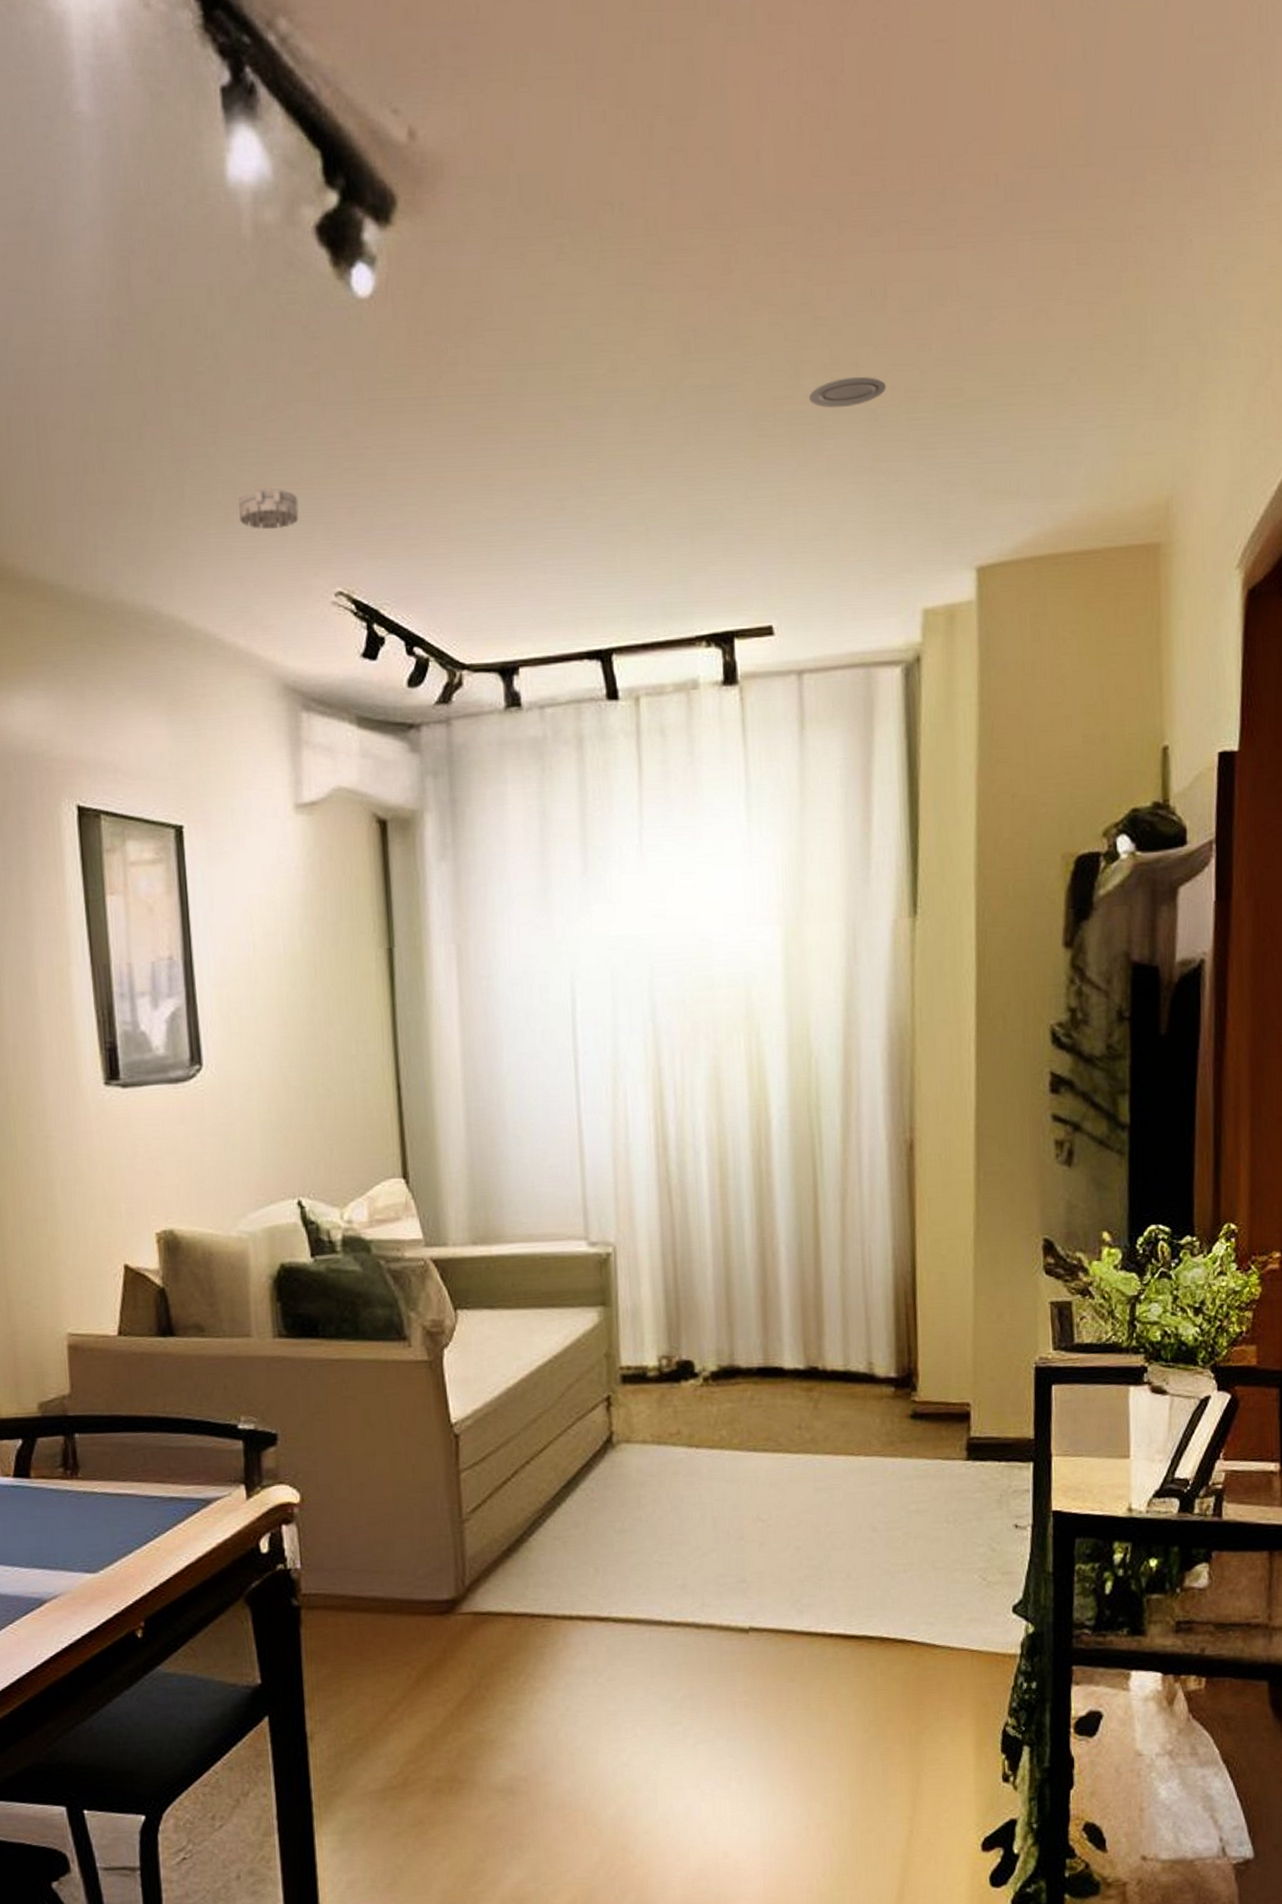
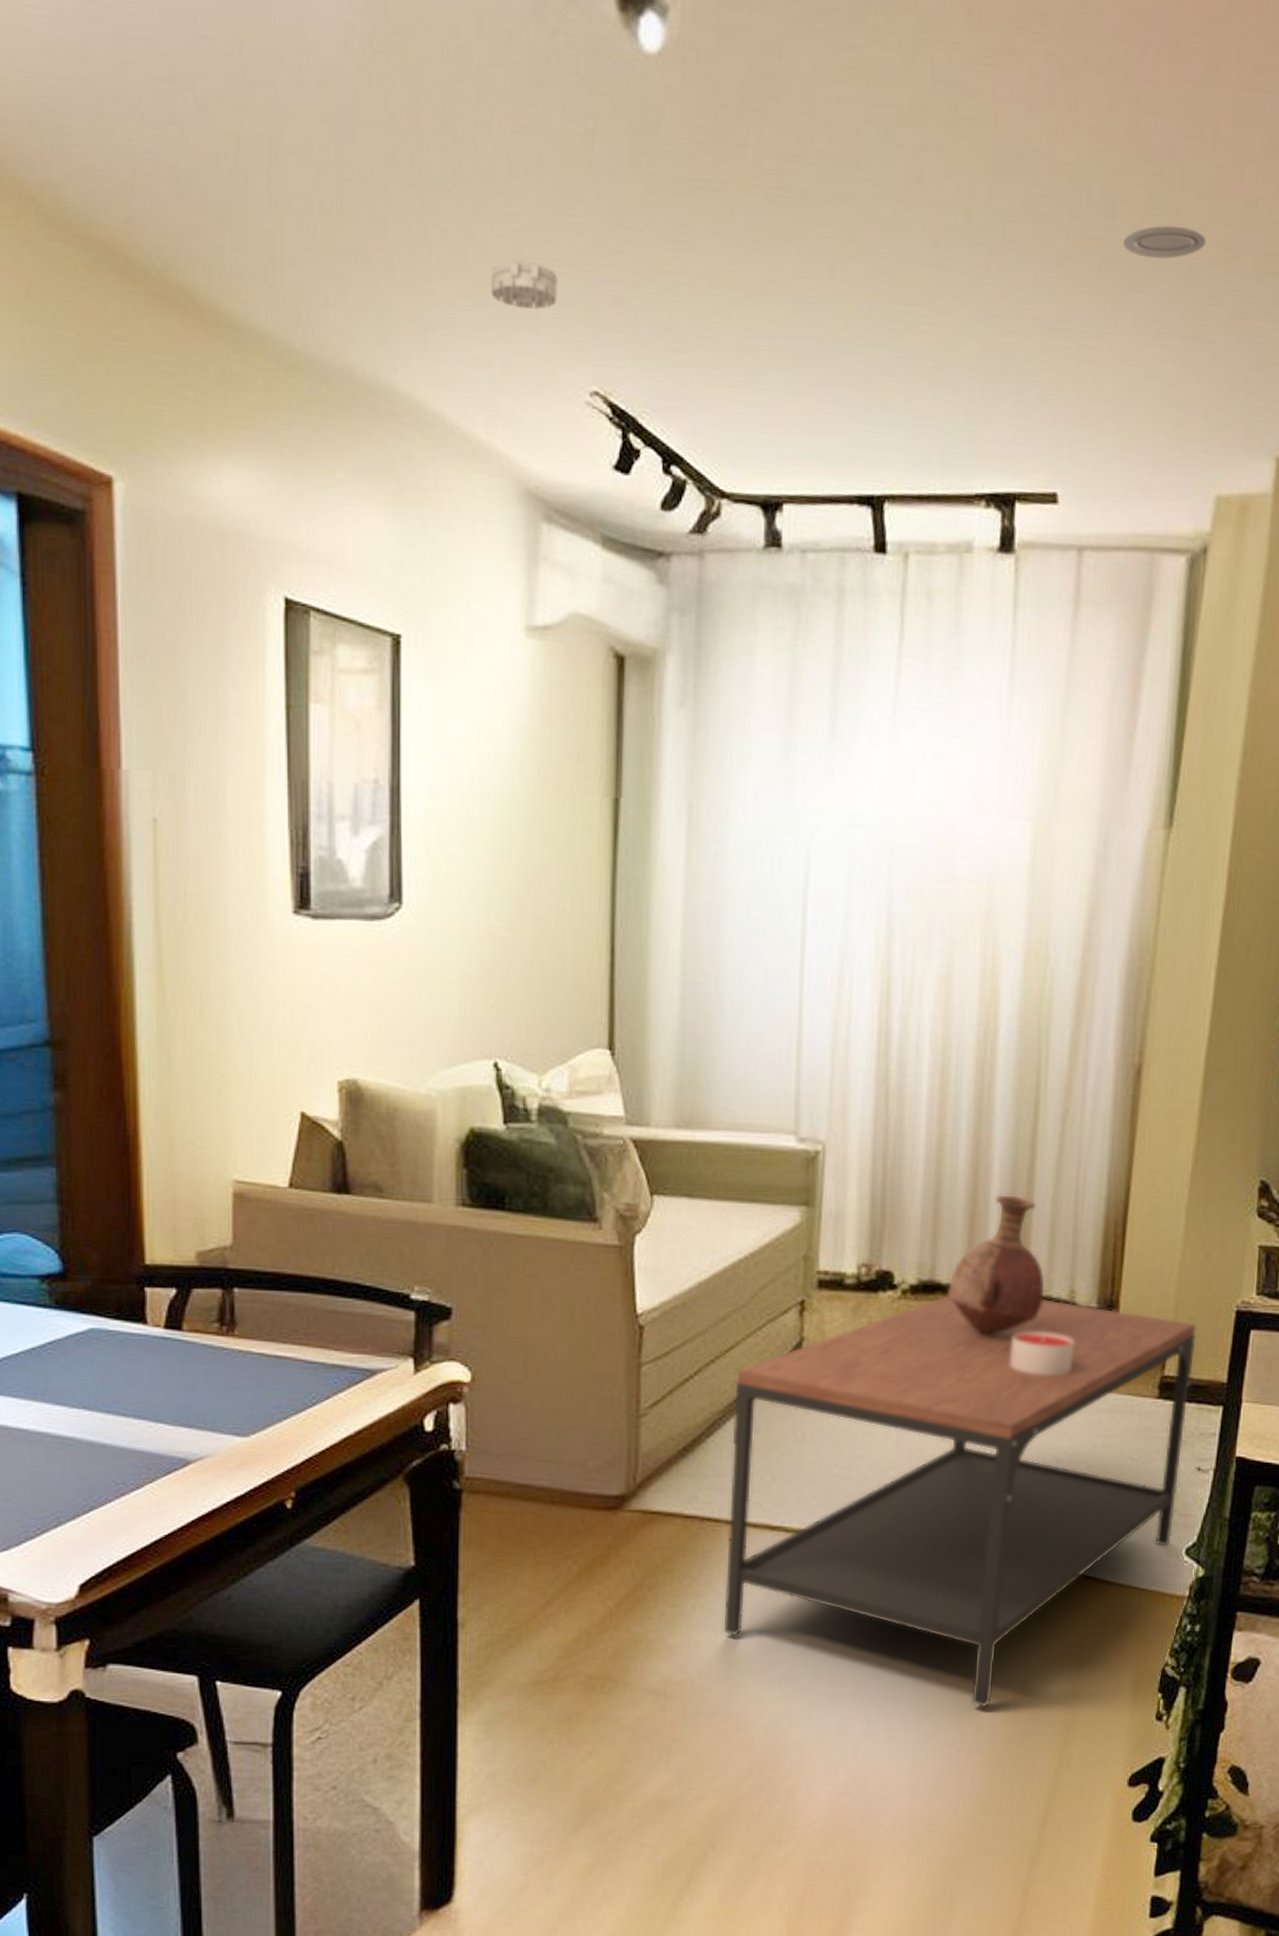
coffee table: none [551,1372,1000,1782] -> present [722,1294,1197,1708]
vase: none [747,1275,844,1414] -> present [947,1193,1046,1335]
candle: none [815,1405,878,1448] -> present [1010,1331,1074,1377]

